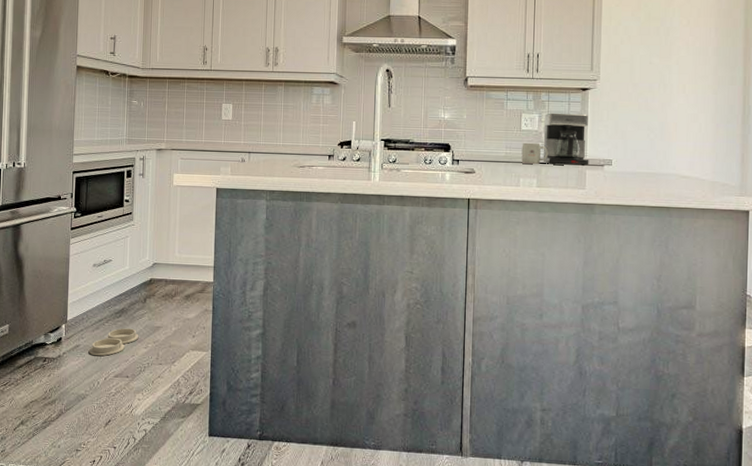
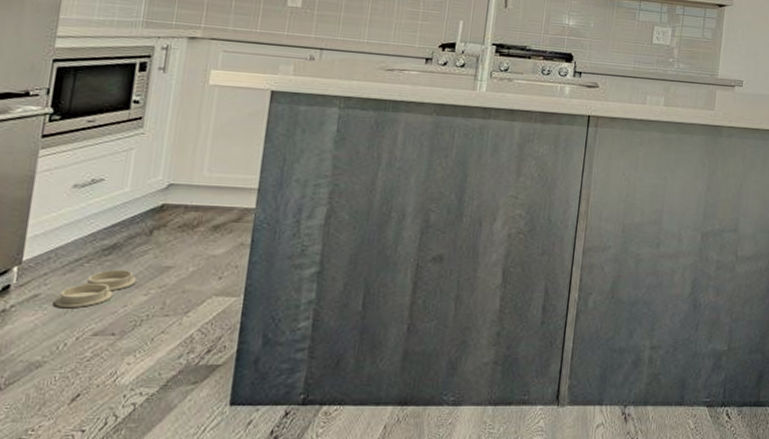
mug: present [521,142,549,165] -> none [649,57,679,82]
coffee maker: present [543,112,589,166] -> none [672,27,723,86]

